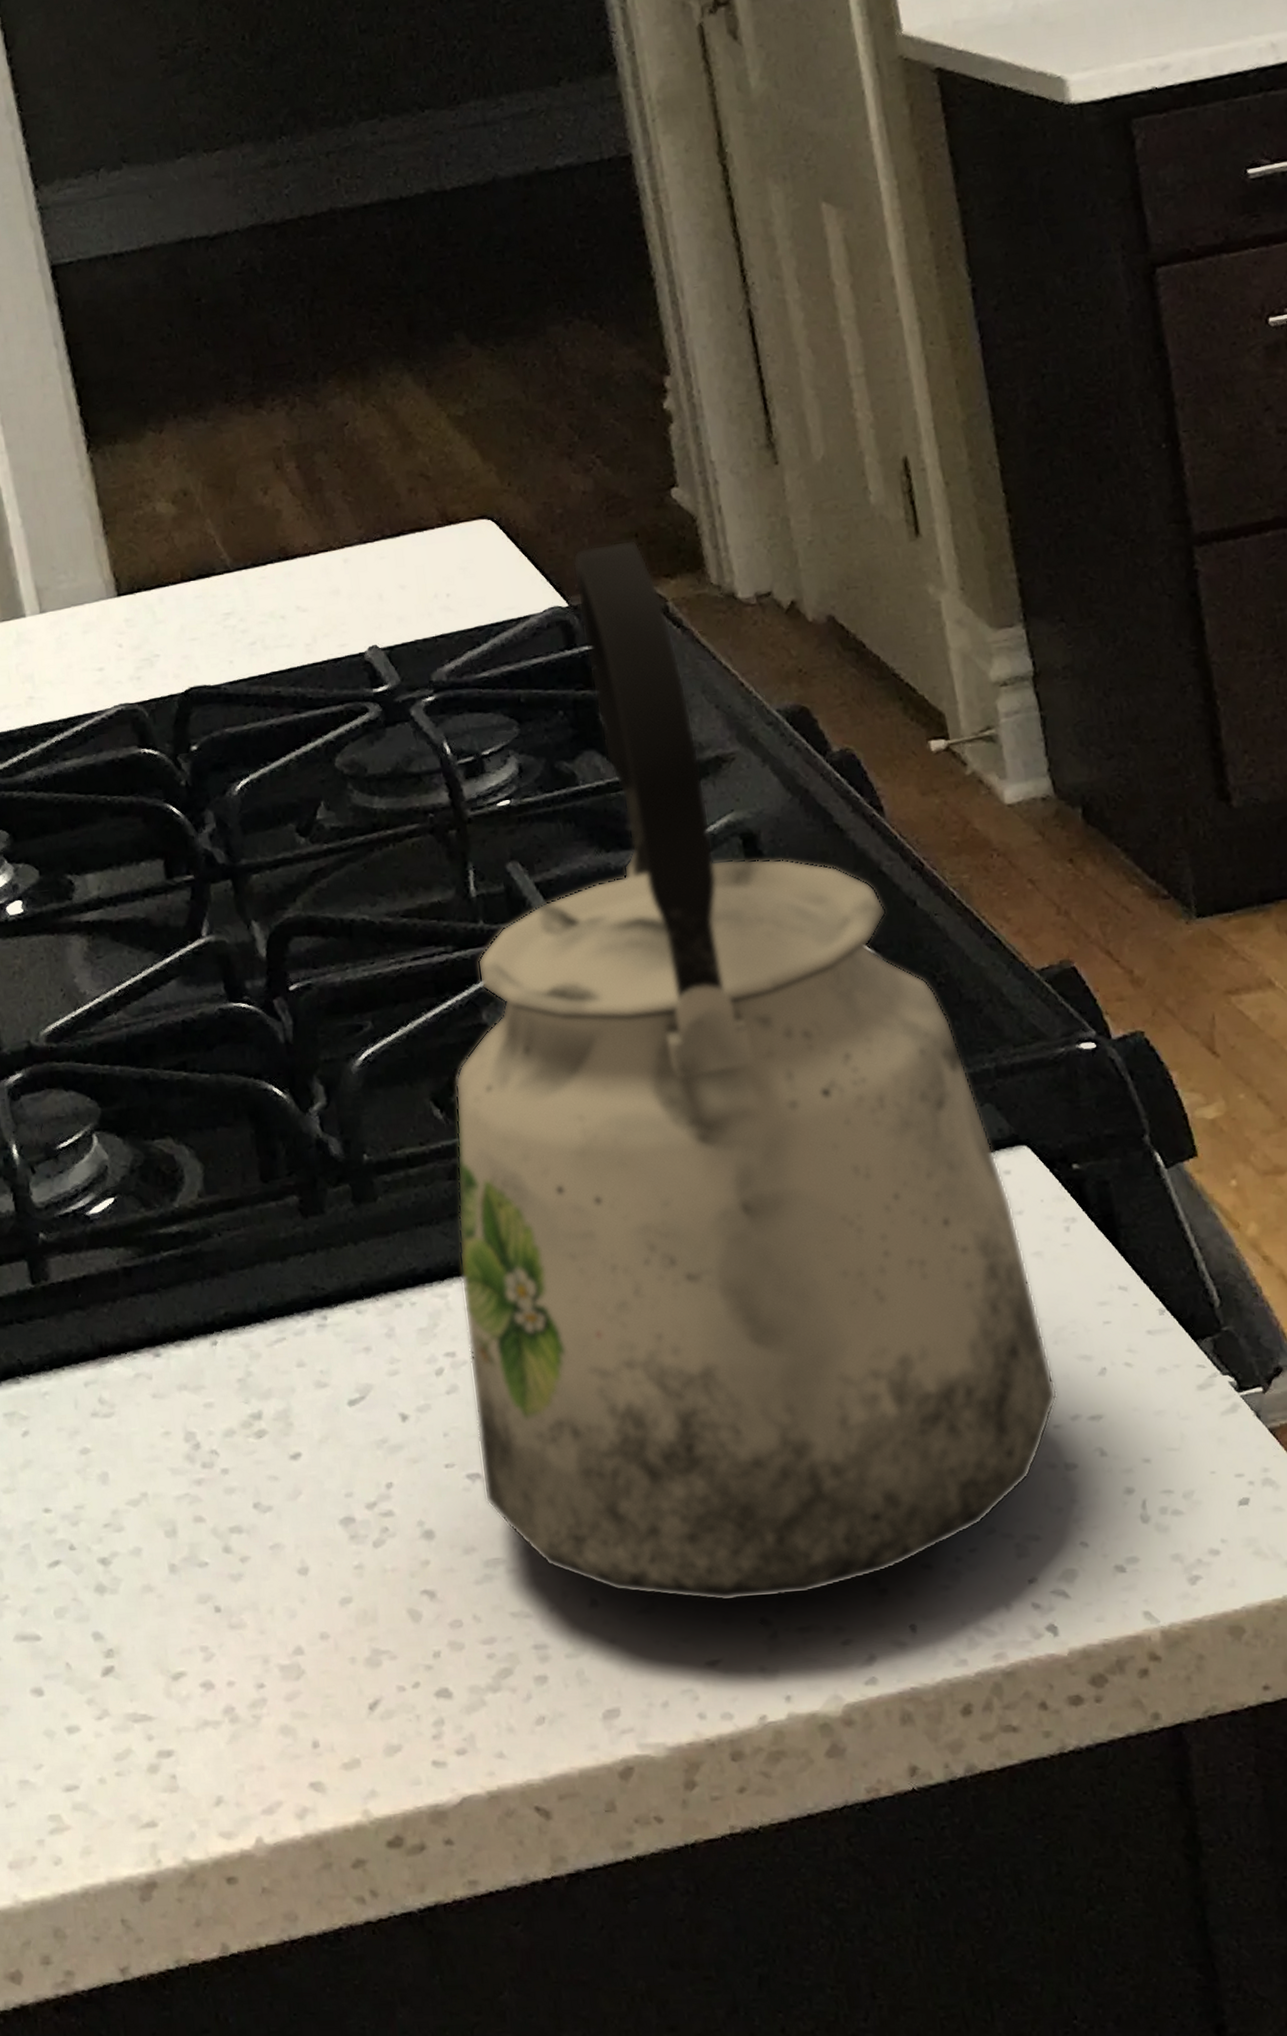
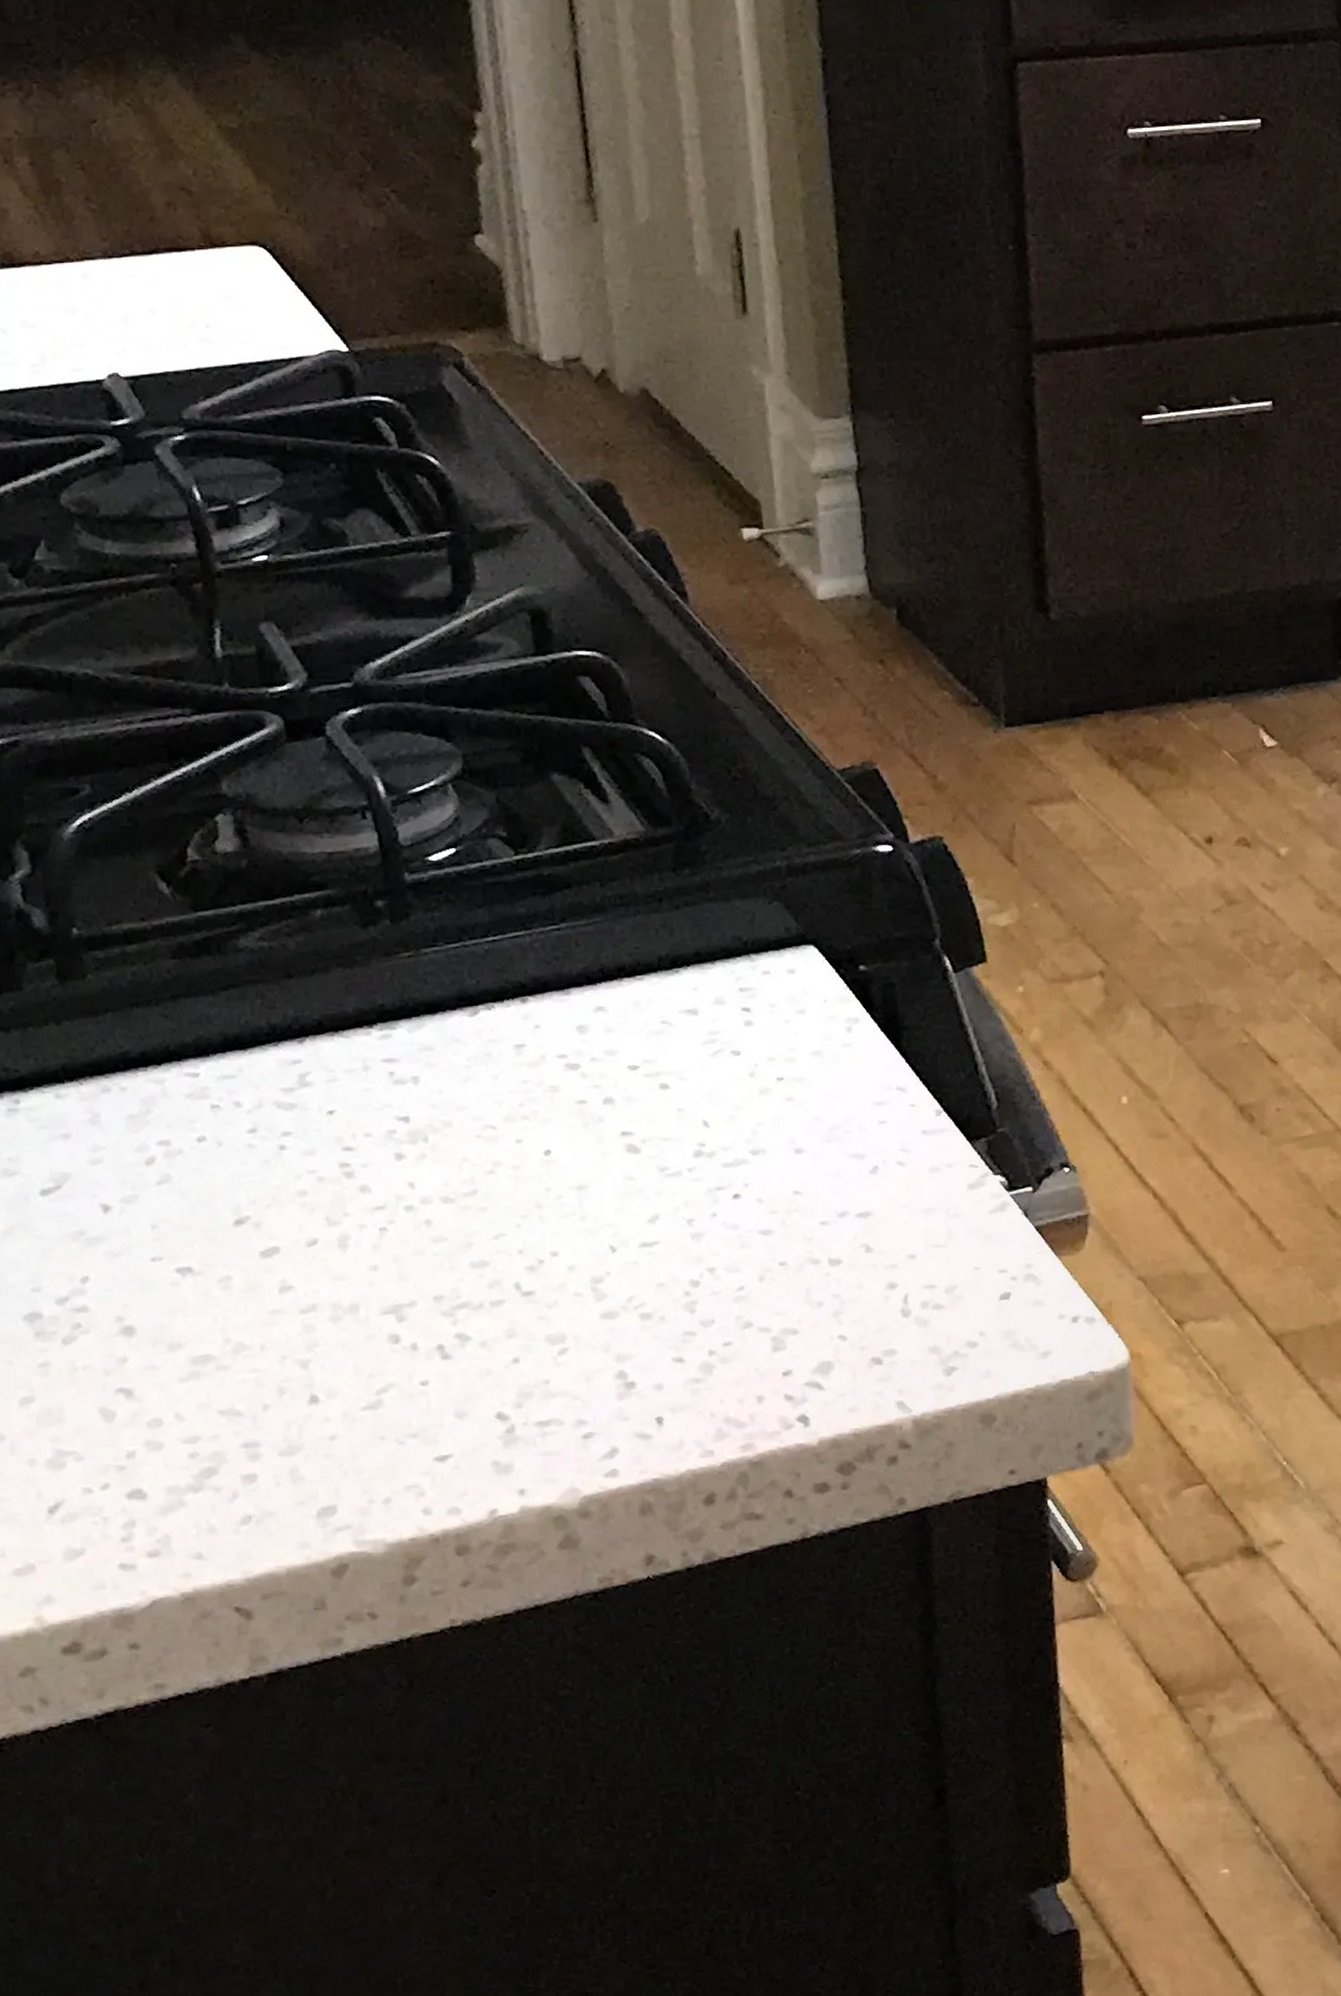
kettle: present [455,540,1058,1602] -> none [180,286,827,1398]

